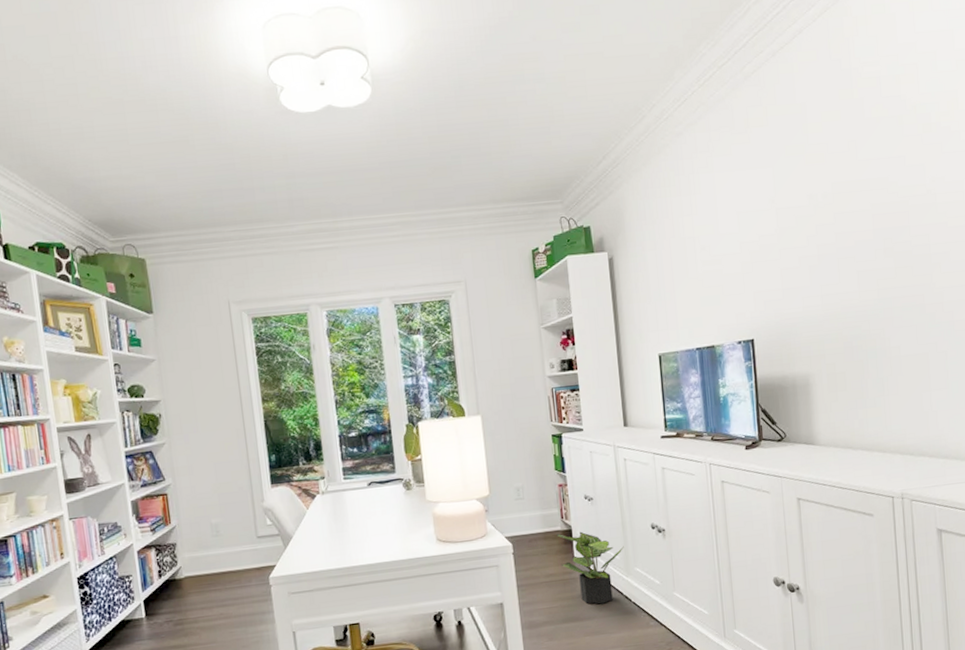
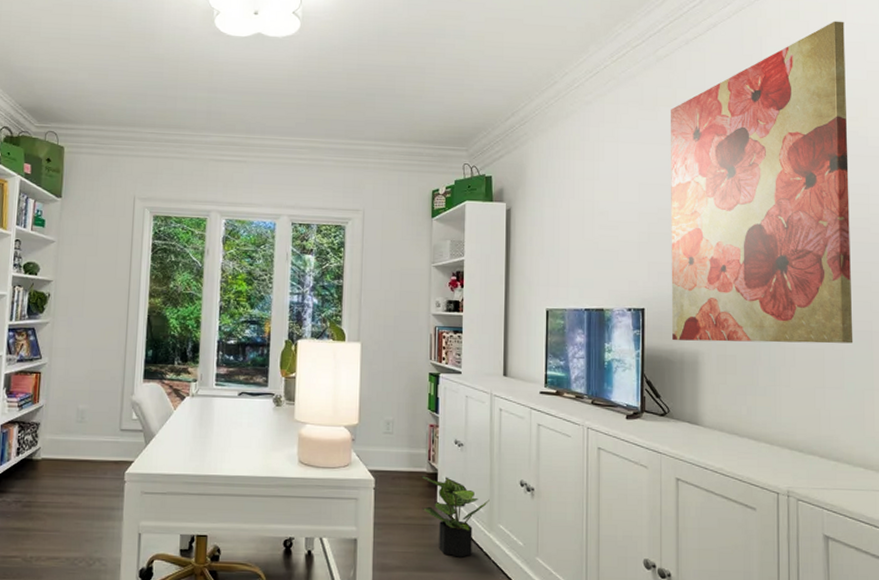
wall art: none [763,9,956,367] -> present [671,21,853,344]

